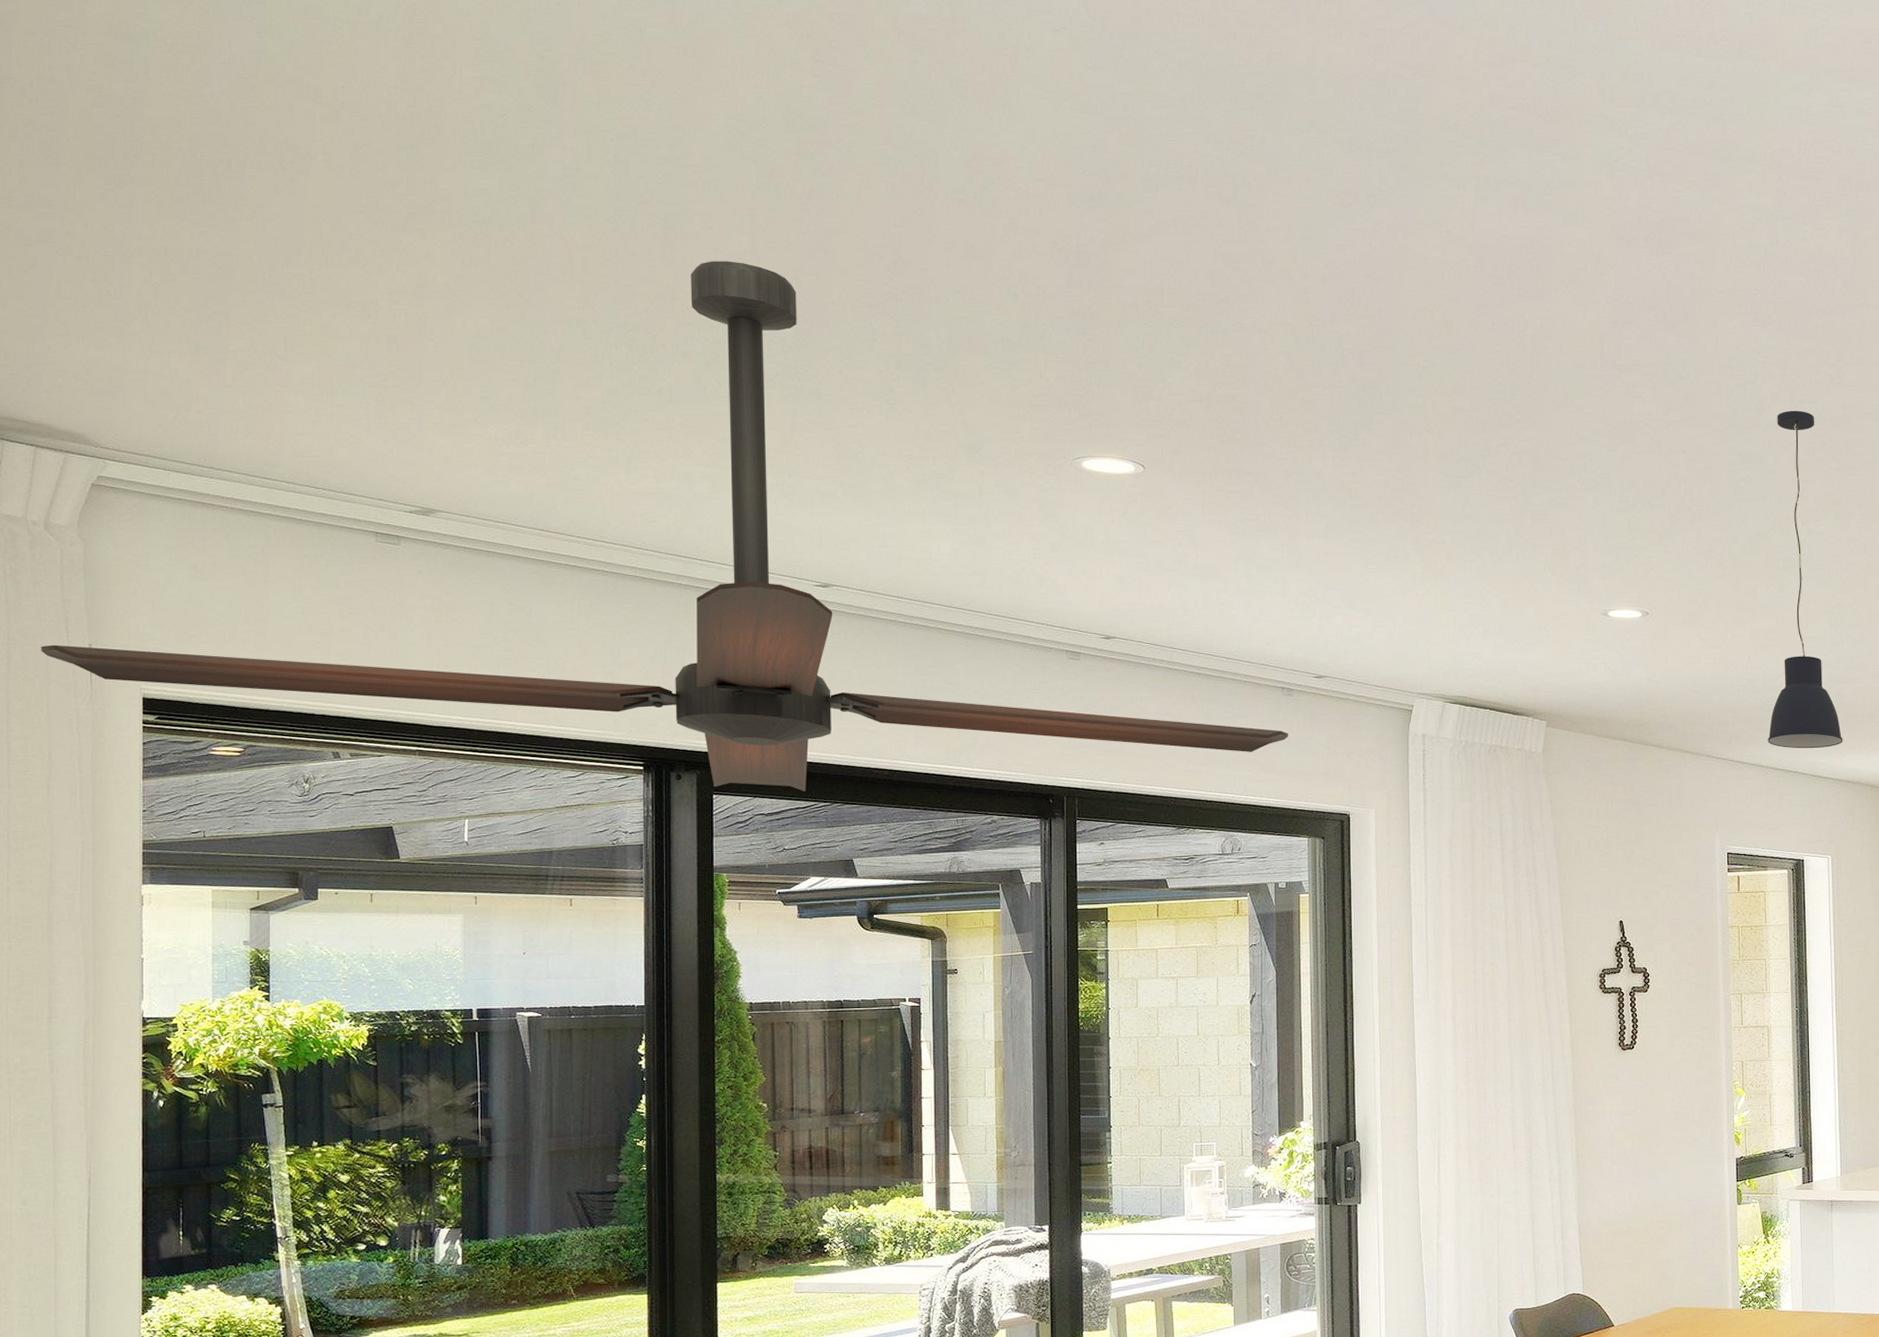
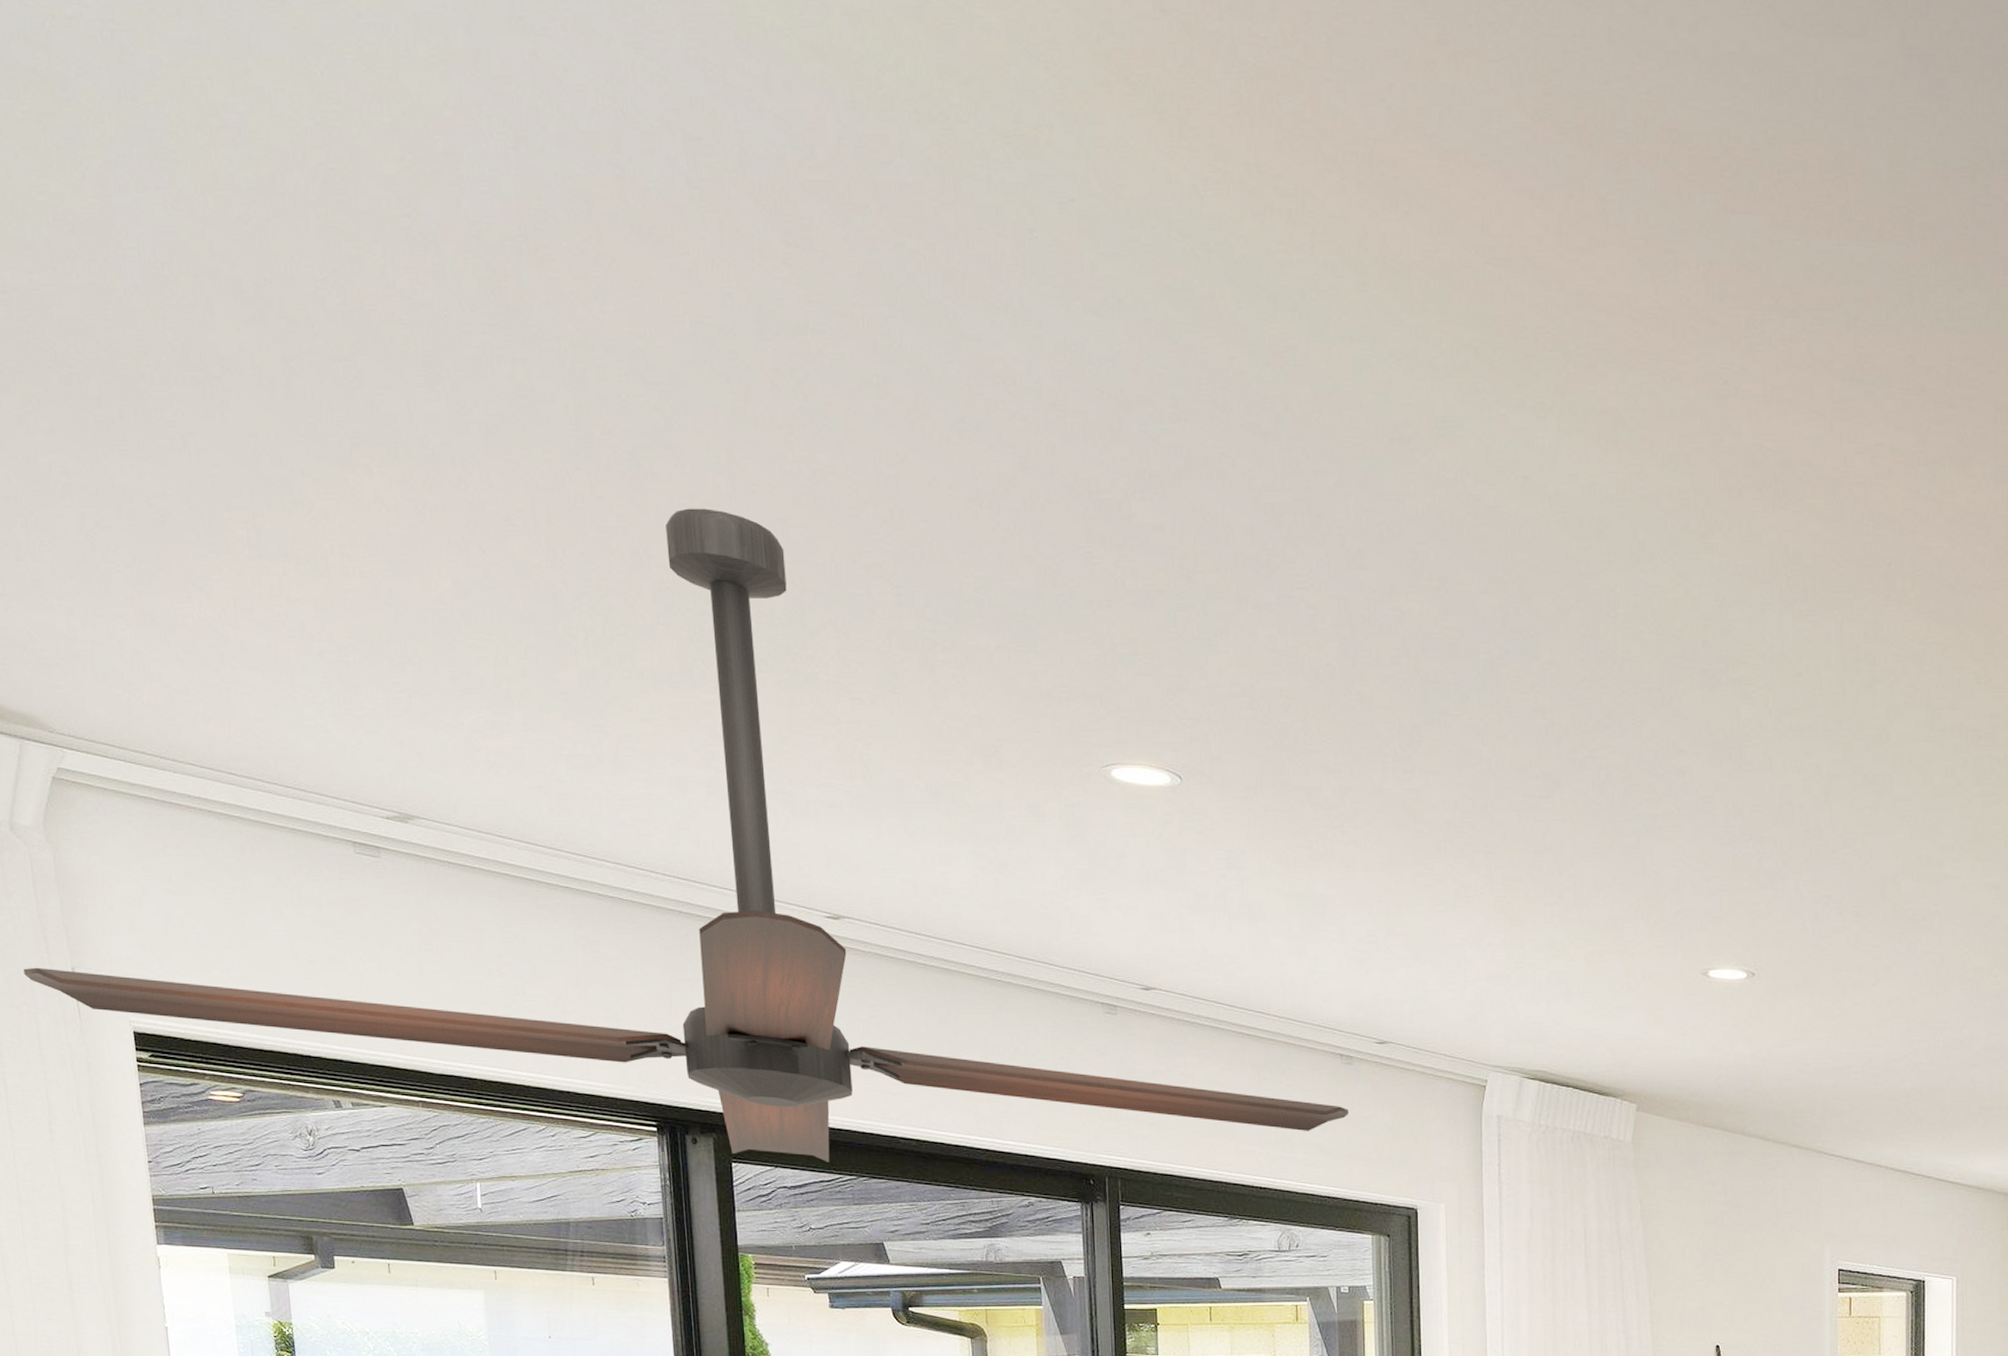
pendant light: present [1767,410,1843,749] -> none [1888,718,1975,1147]

